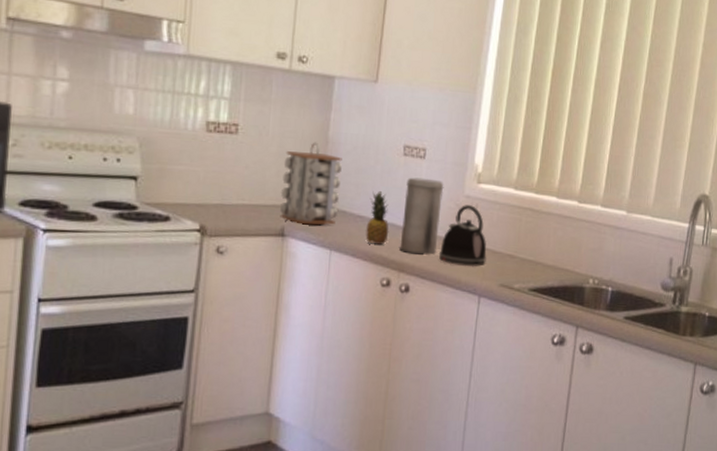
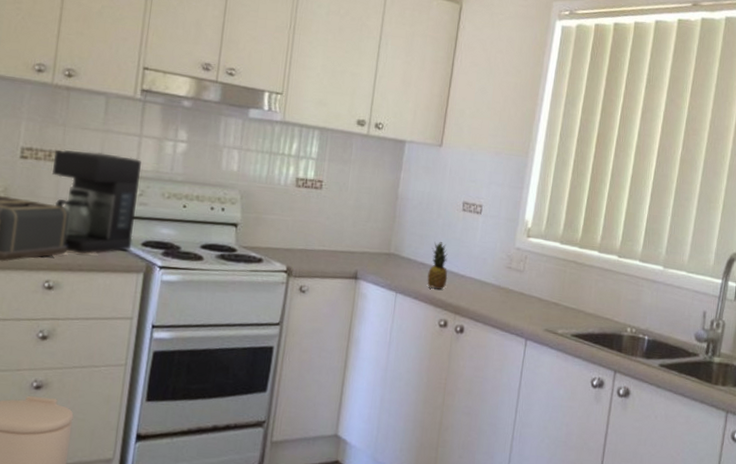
spice rack: present [280,142,342,226] -> none [354,197,409,271]
canister: present [399,177,444,255] -> none [456,230,497,301]
kettle: present [438,205,488,267] -> none [490,256,534,313]

